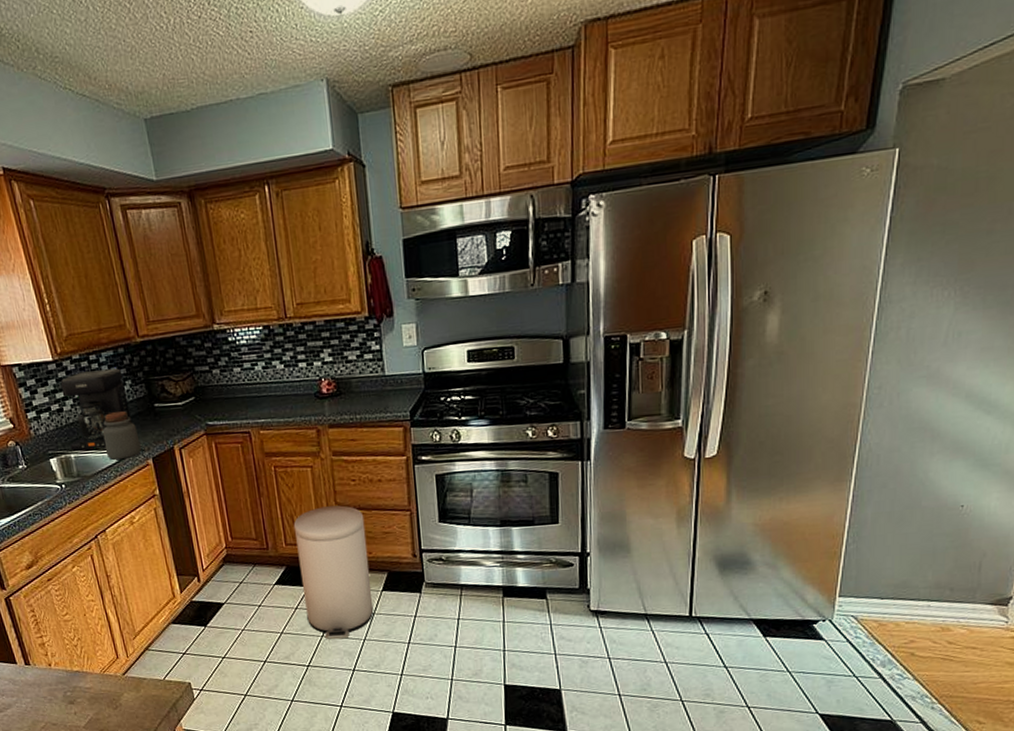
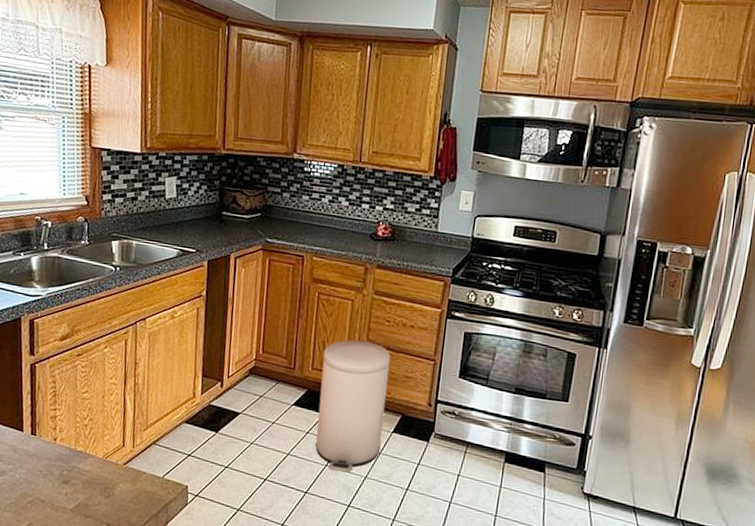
coffee maker: present [60,368,132,451] -> none [134,169,200,242]
jar: present [102,411,142,461] -> none [166,211,201,257]

